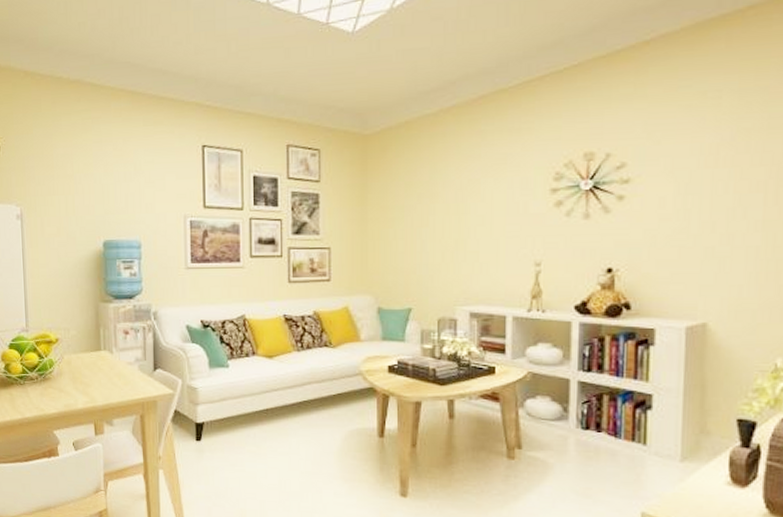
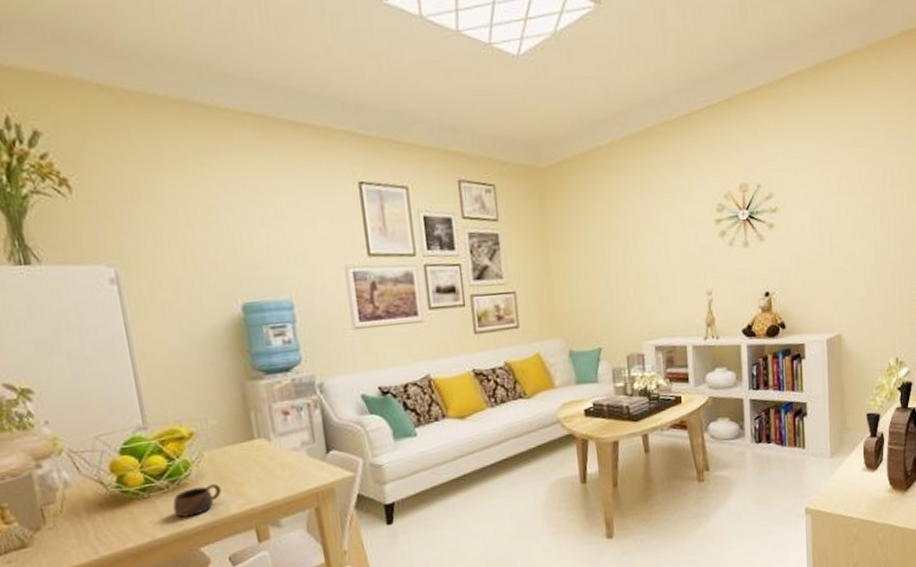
cup: none [39,381,73,404] -> present [172,483,221,518]

